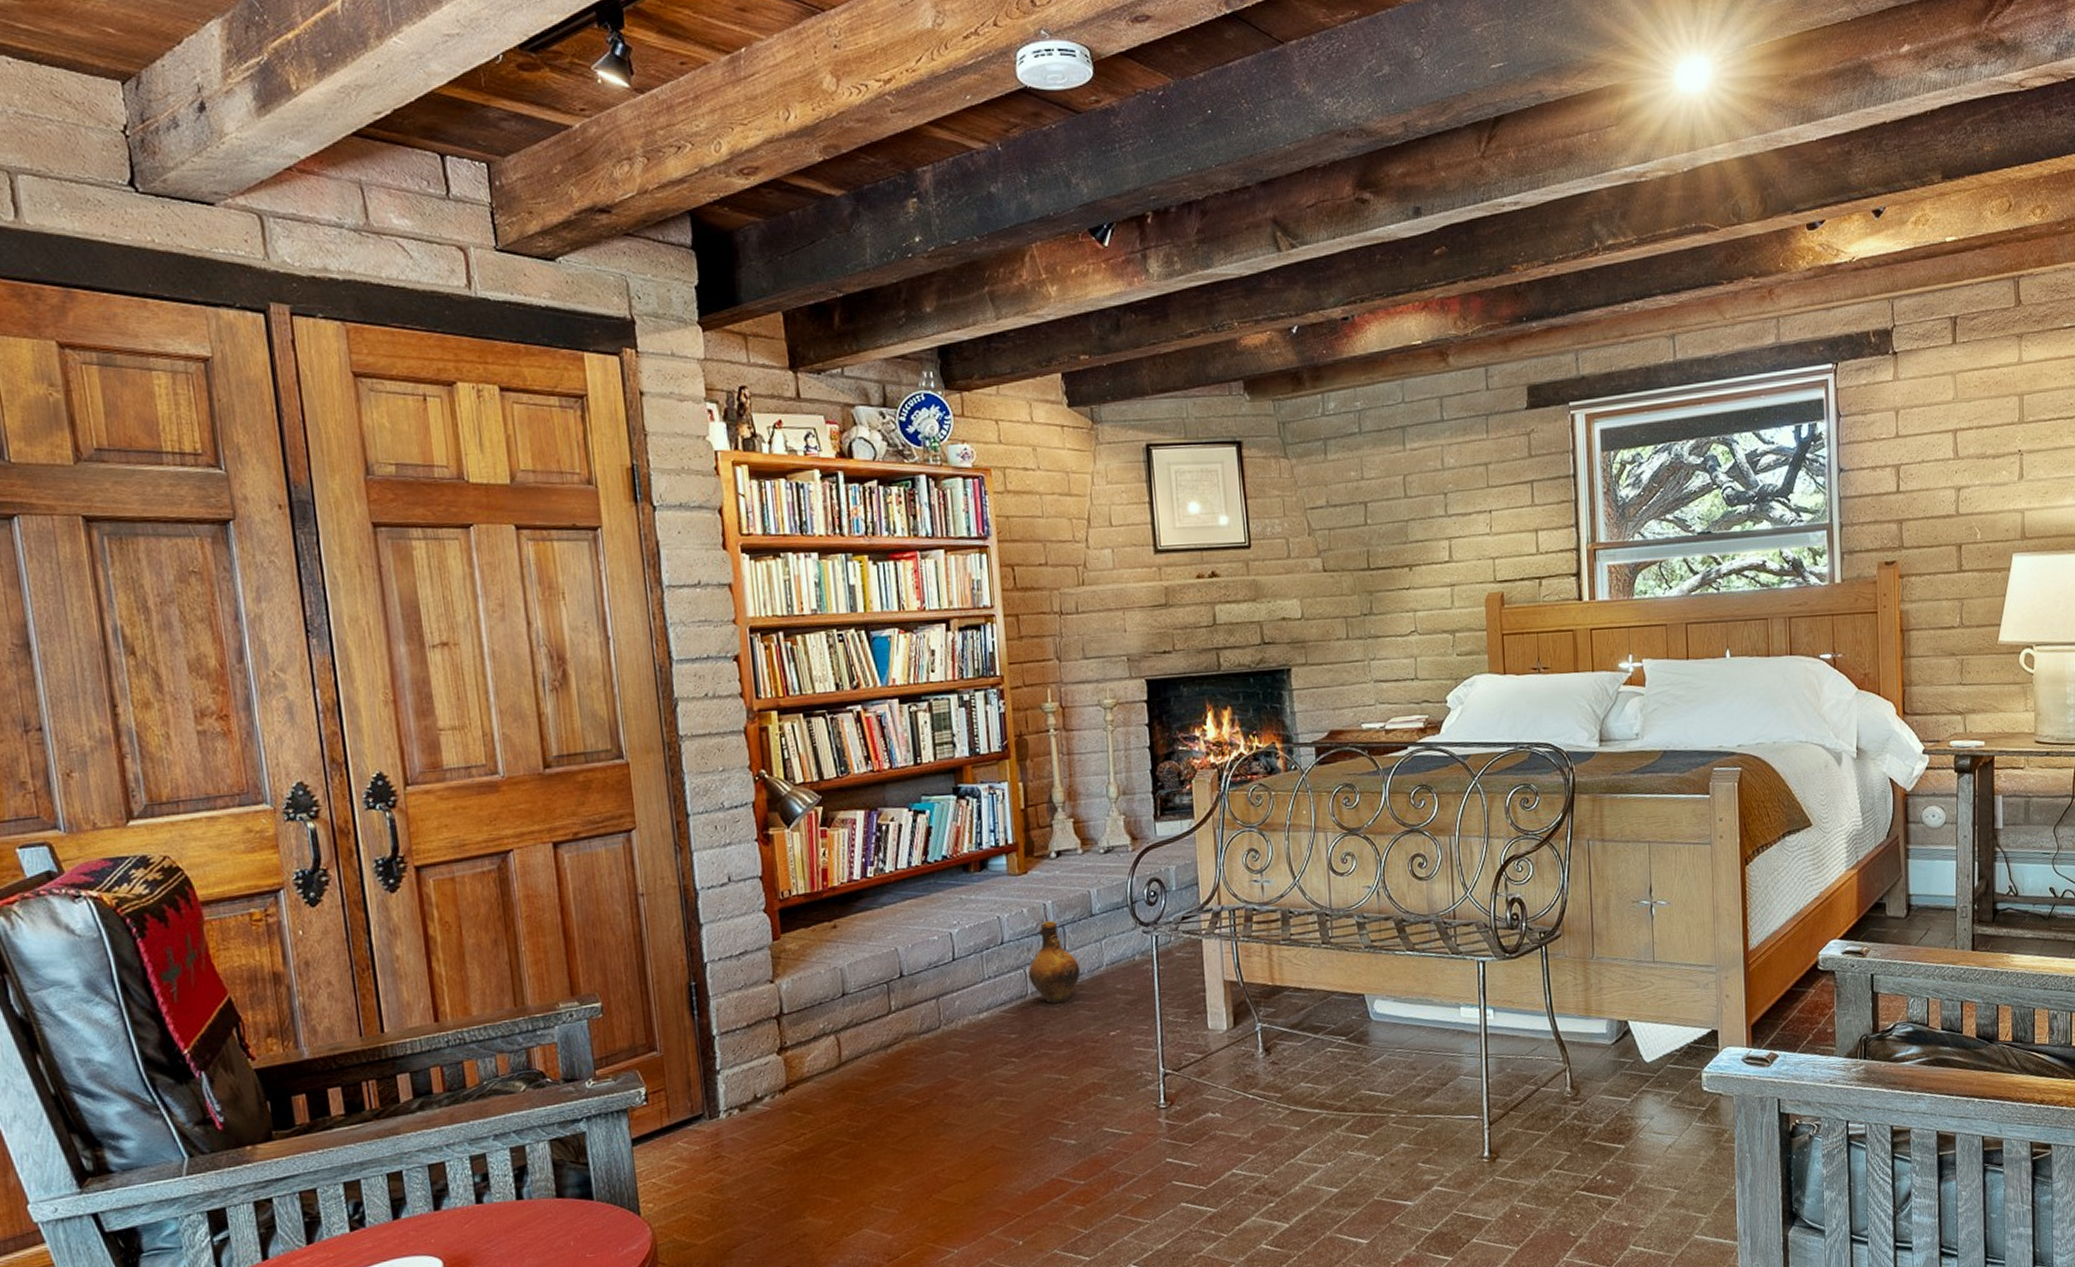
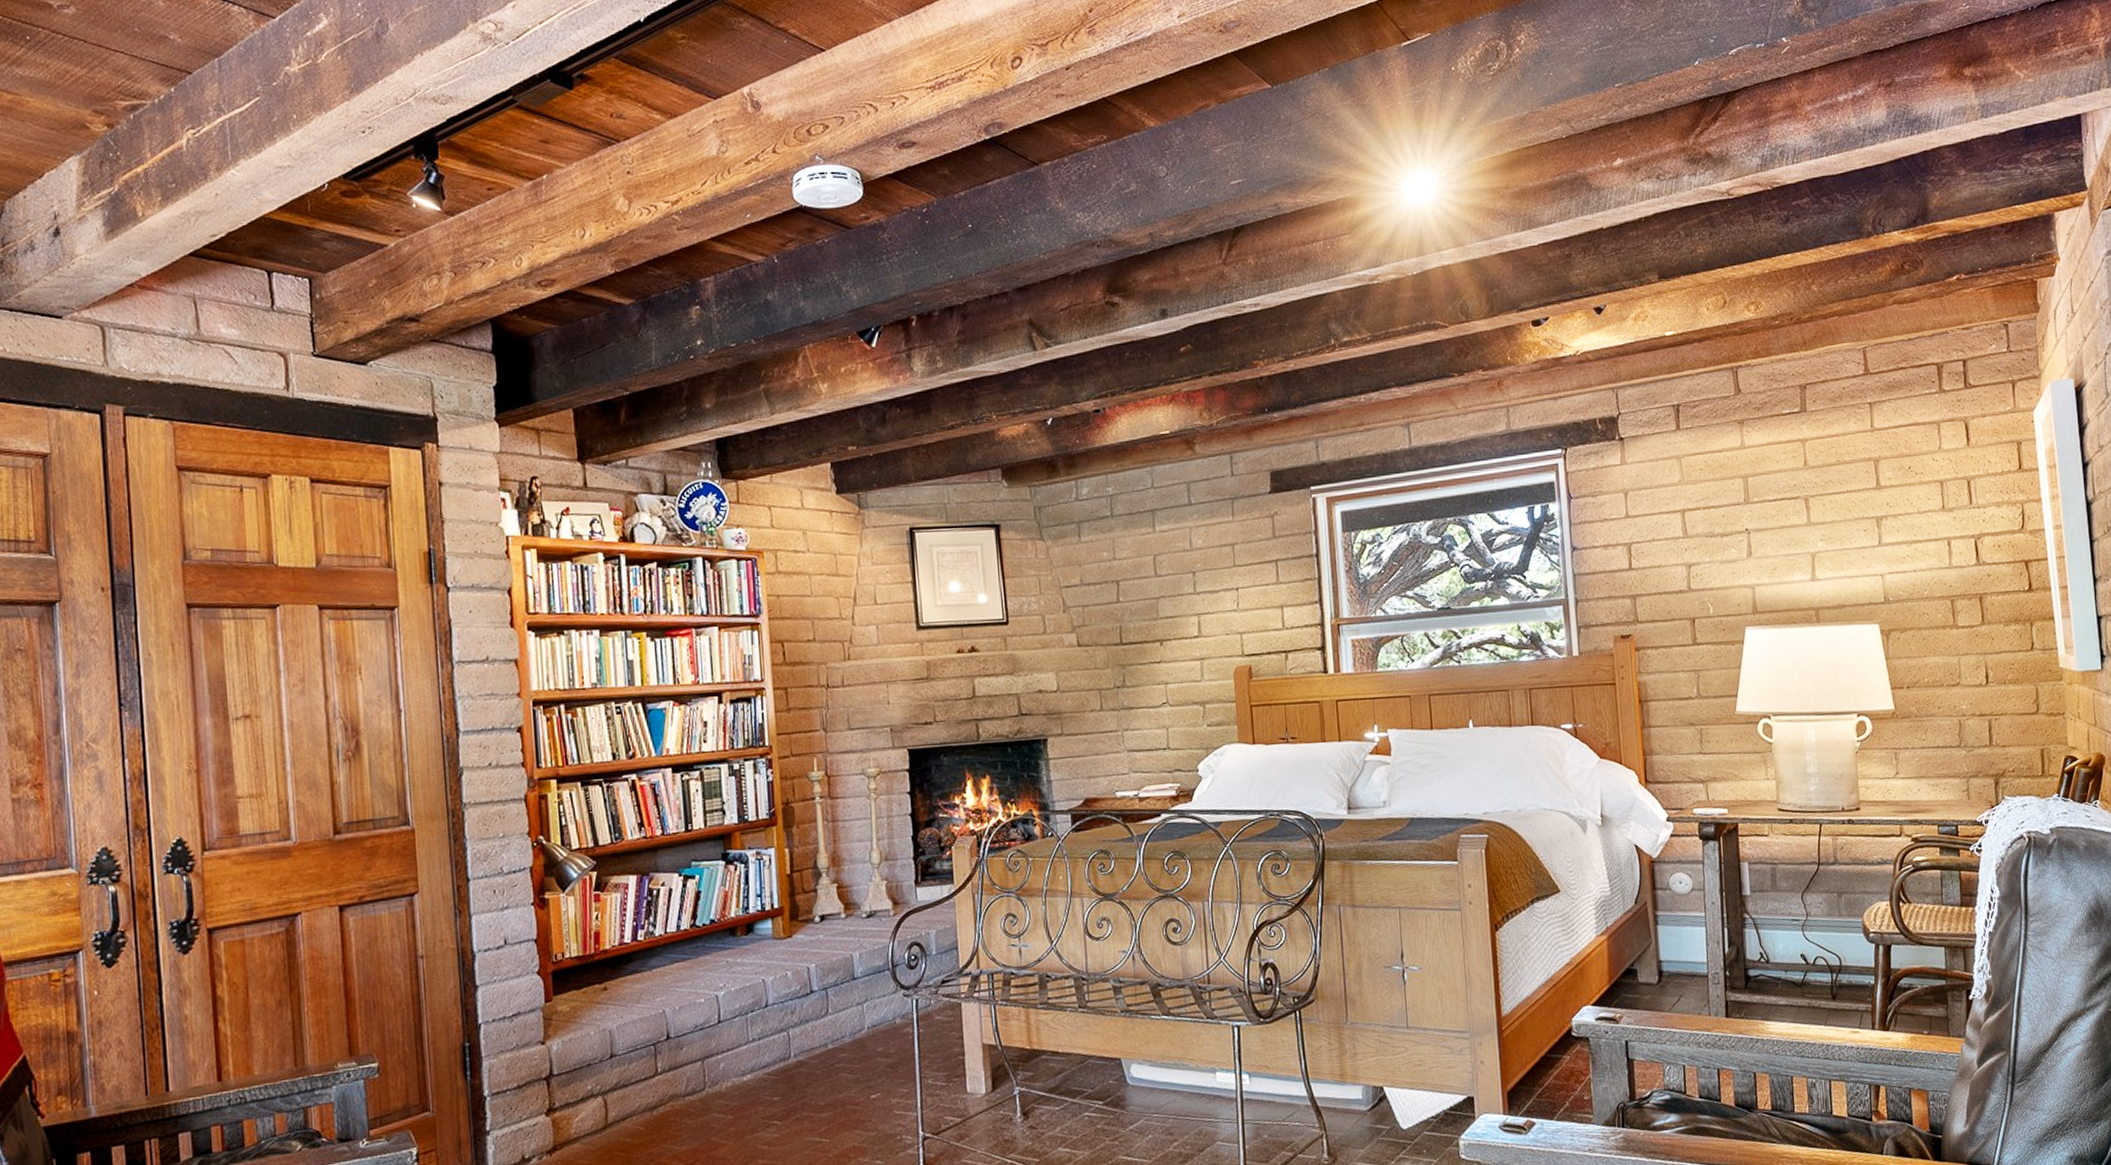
ceramic jug: present [1028,921,1080,1004] -> none [791,984,842,1067]

